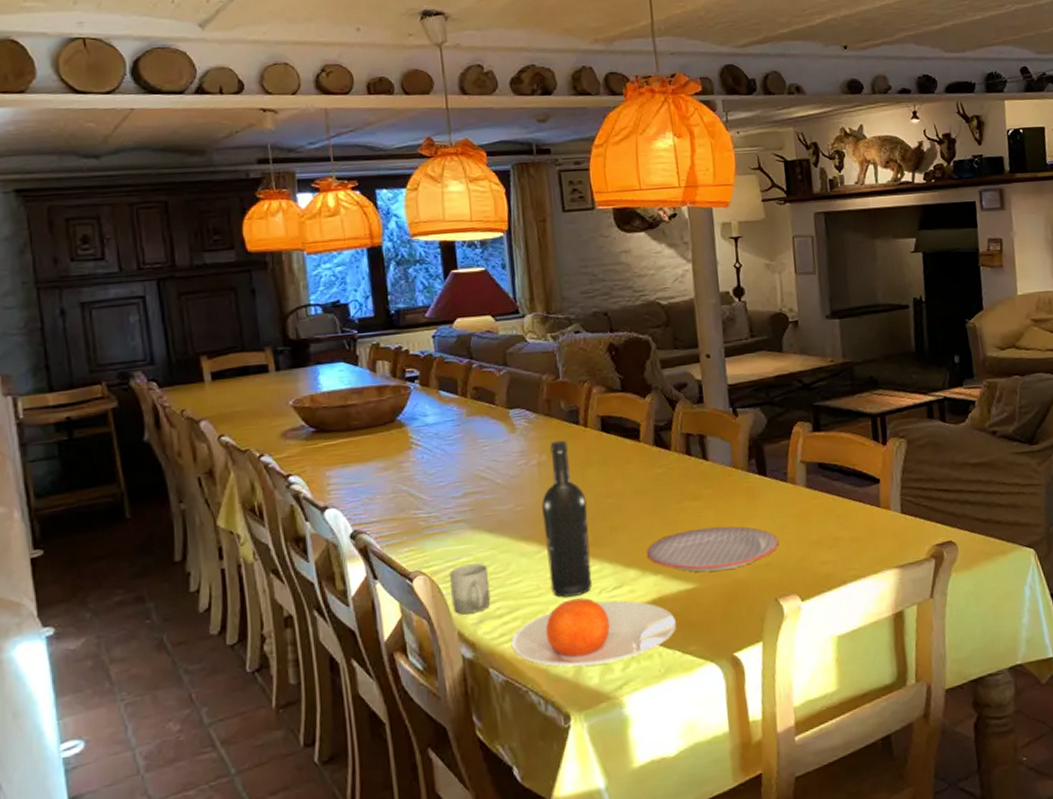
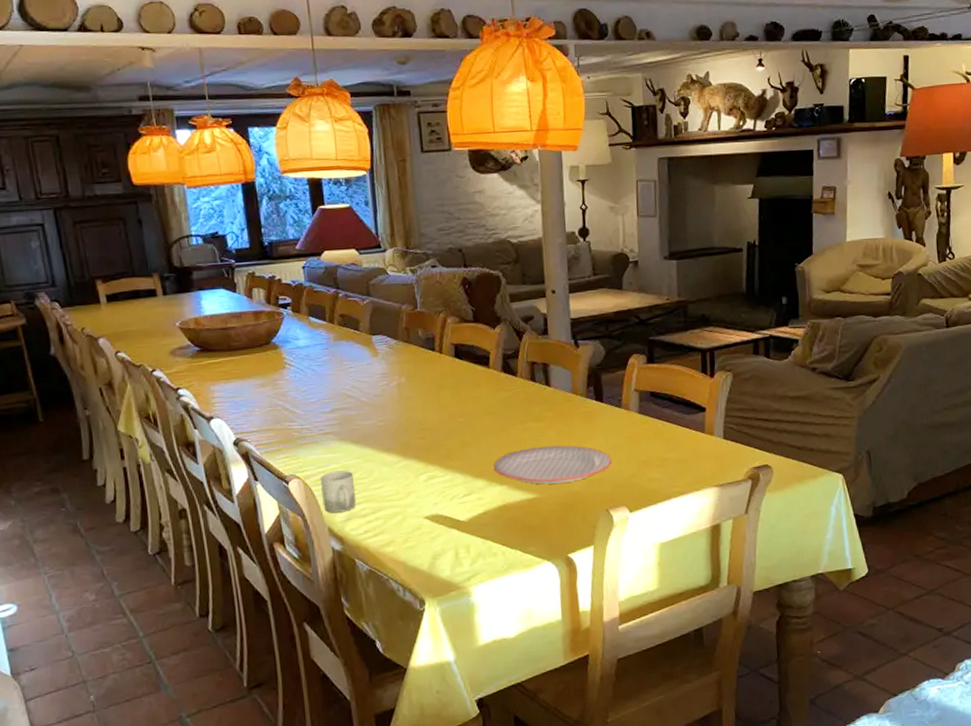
plate: present [511,597,677,667] -> none [374,503,519,561]
wine bottle: present [542,440,591,598] -> none [401,364,444,502]

